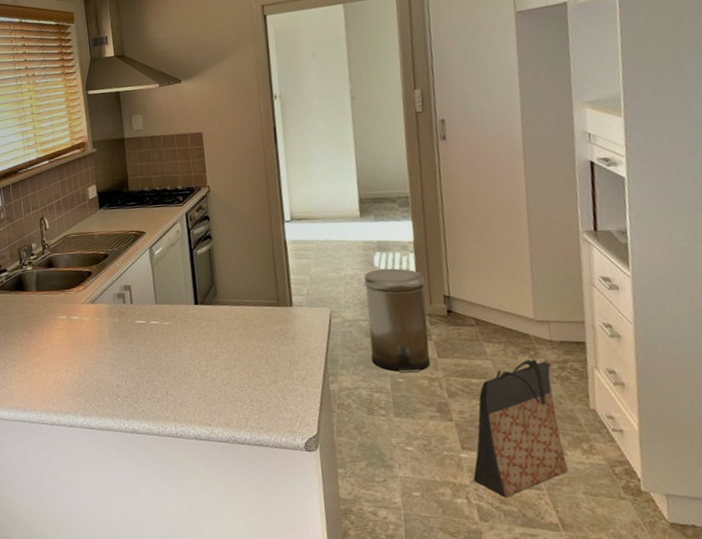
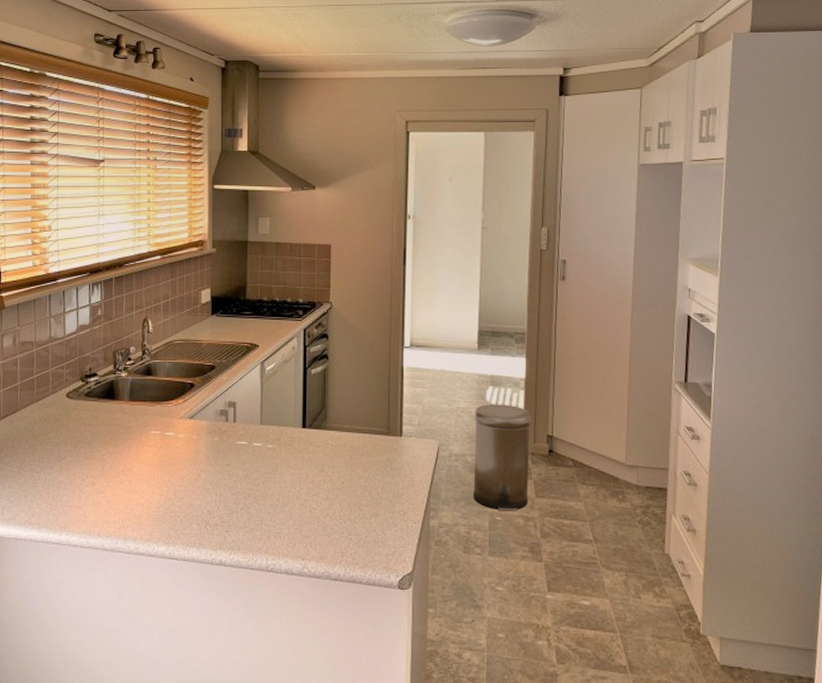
bag: present [473,358,568,498] -> none [555,502,640,640]

